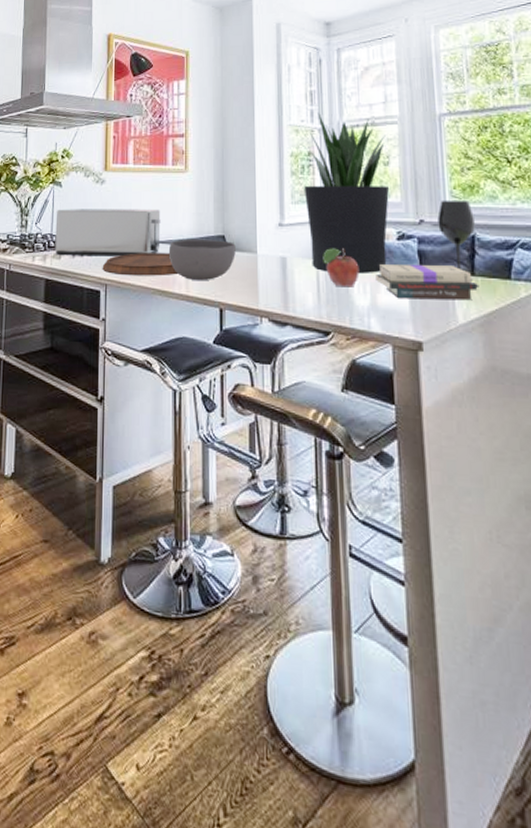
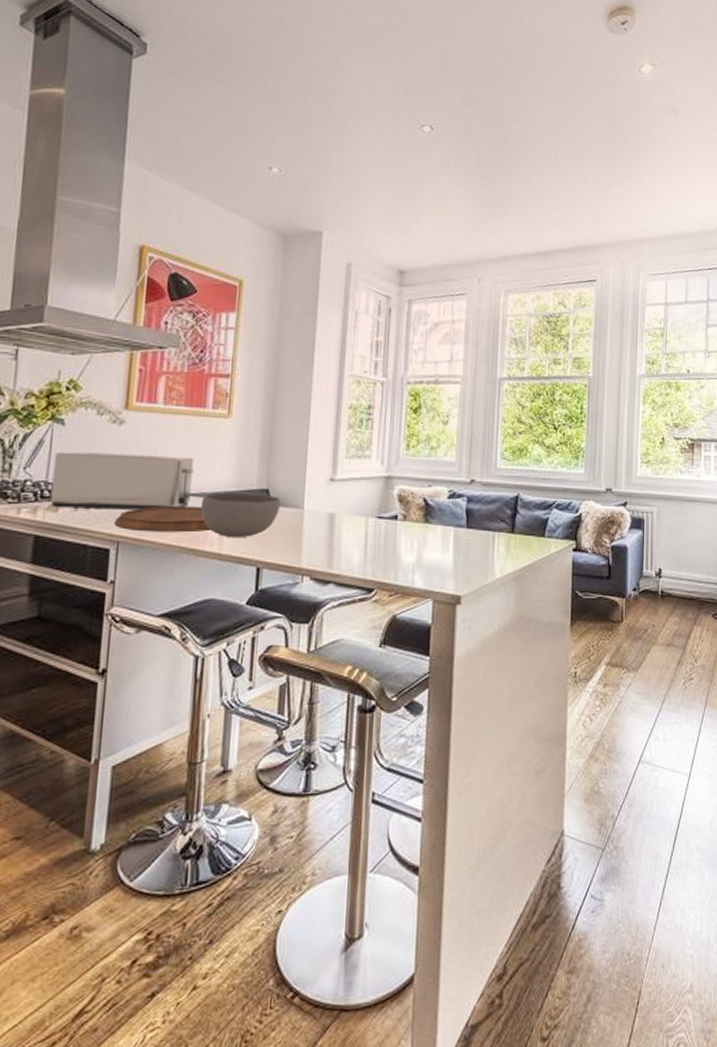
planter: present [303,113,390,273] -> none [360,365,448,531]
fruit: present [323,248,360,287] -> none [373,505,409,545]
books: present [376,265,478,300] -> none [424,522,516,556]
wineglass: present [437,200,479,287] -> none [487,461,521,544]

